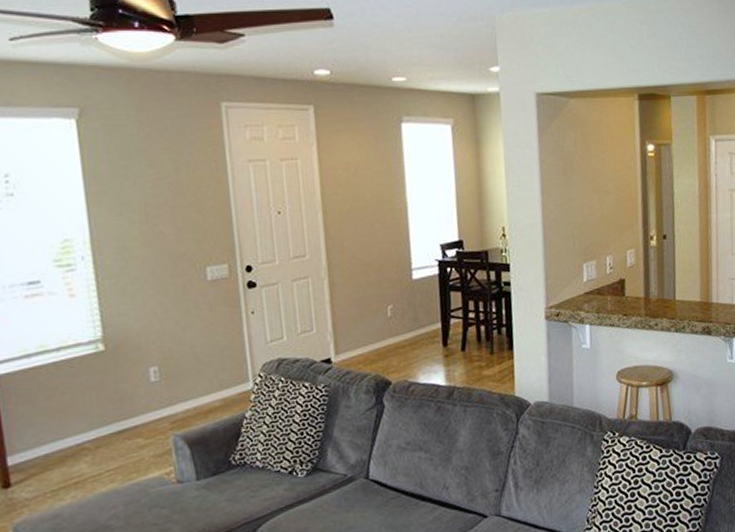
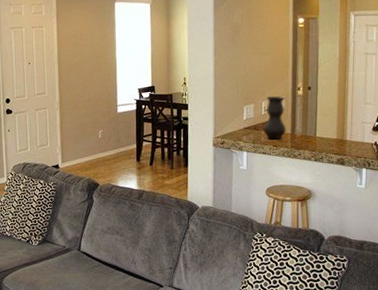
vase: none [610,248,639,307] -> present [264,96,287,140]

